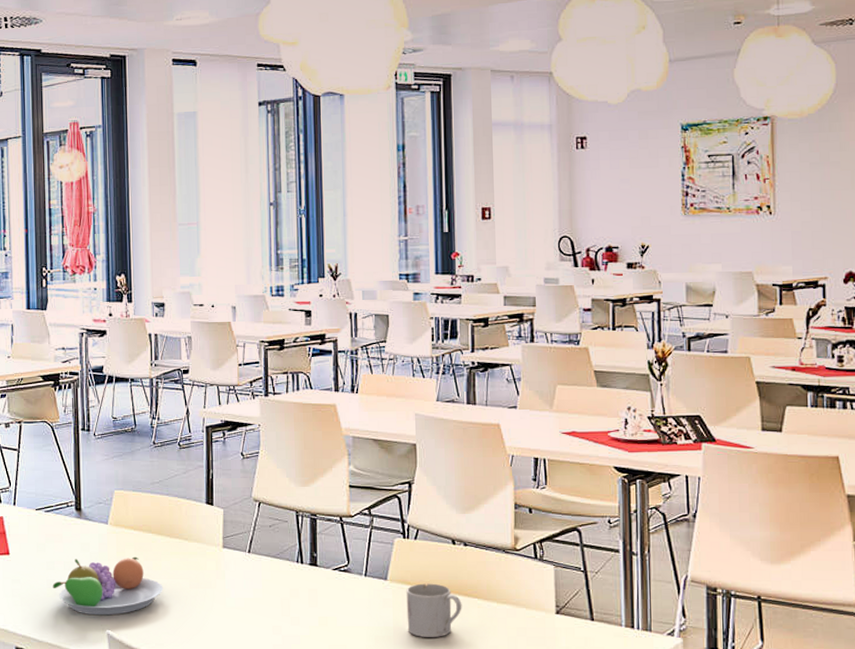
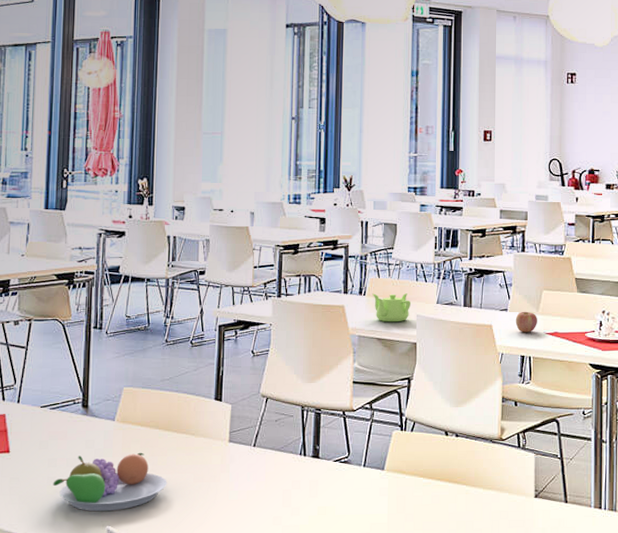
teapot: none [365,390,408,422] -> present [372,293,410,322]
mug: present [406,583,462,637] -> none [401,472,452,523]
apple: none [526,408,552,432] -> present [515,311,537,332]

